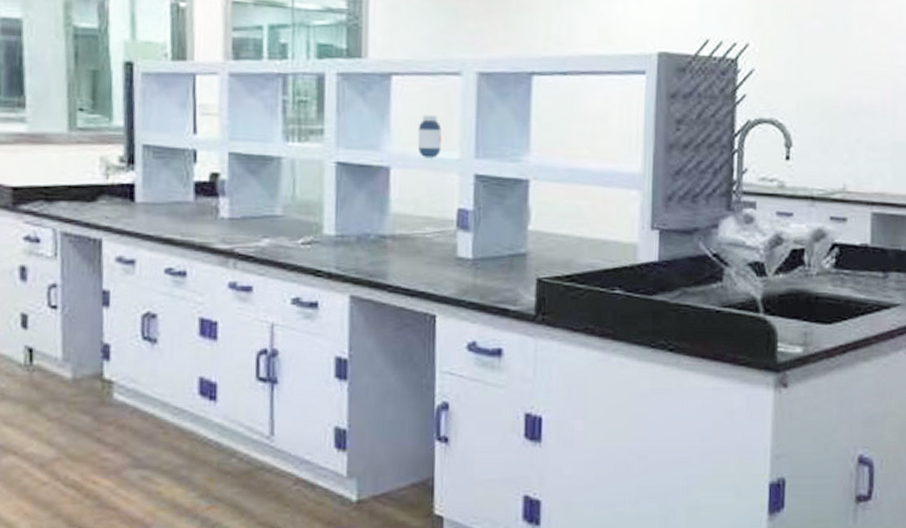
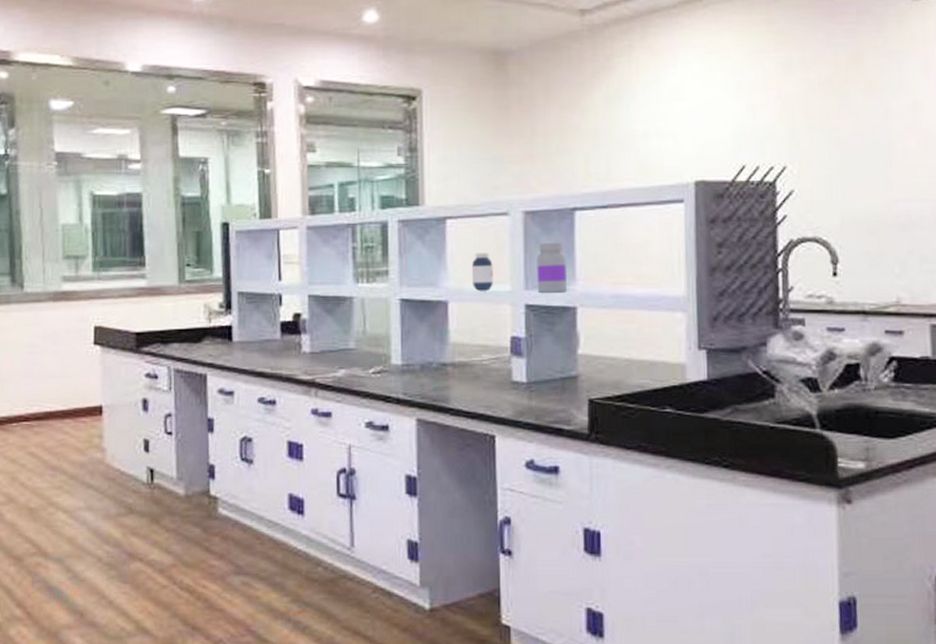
jar: none [488,107,521,165] -> present [536,242,567,294]

